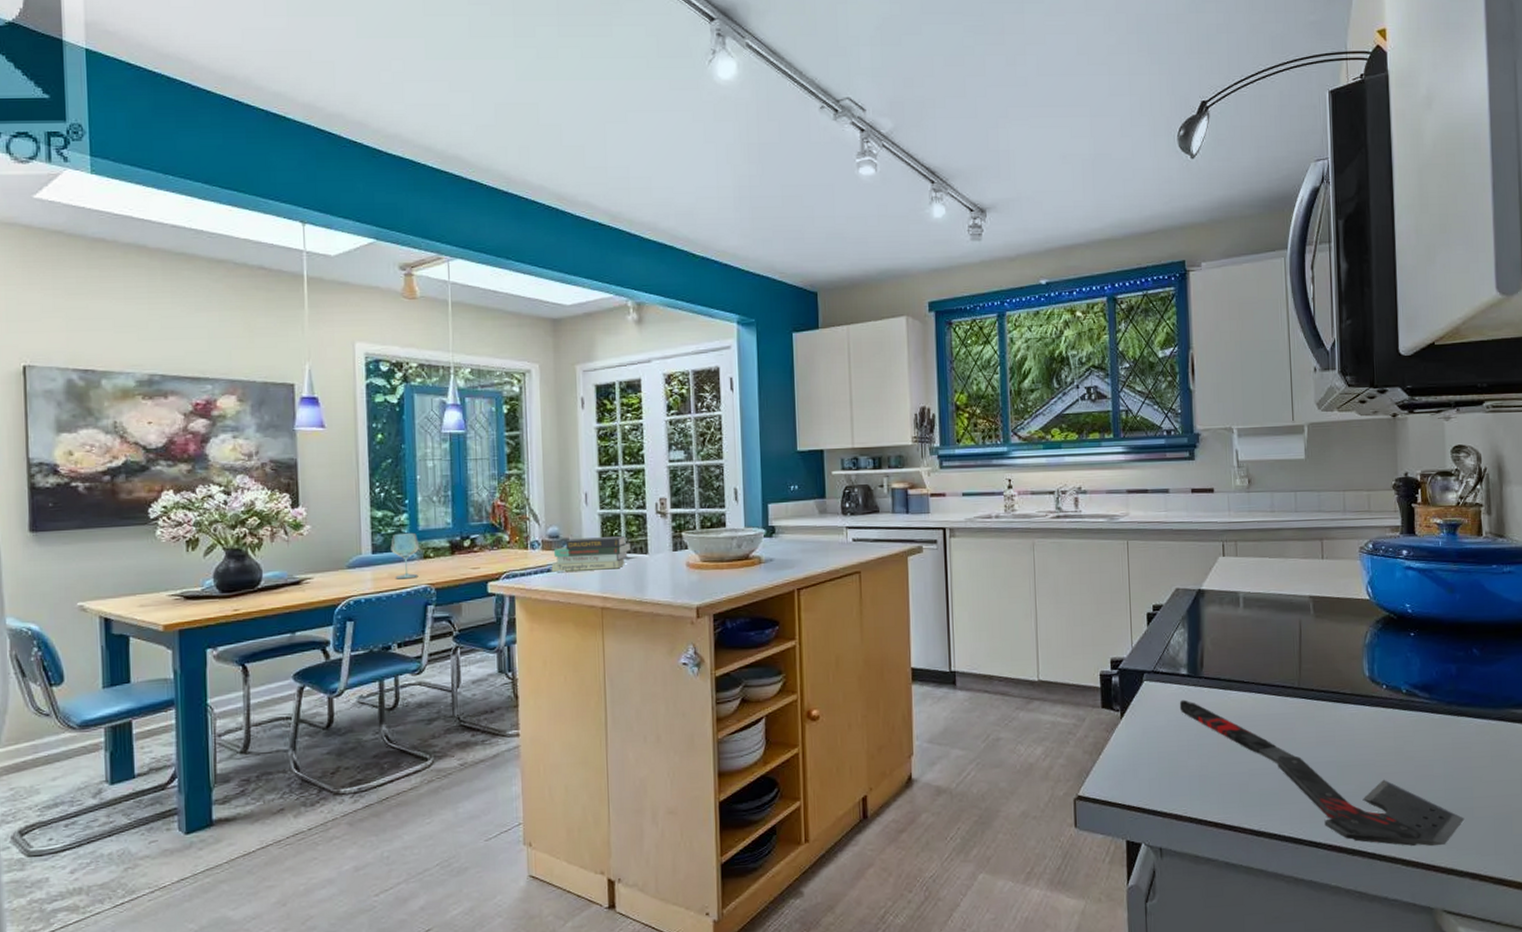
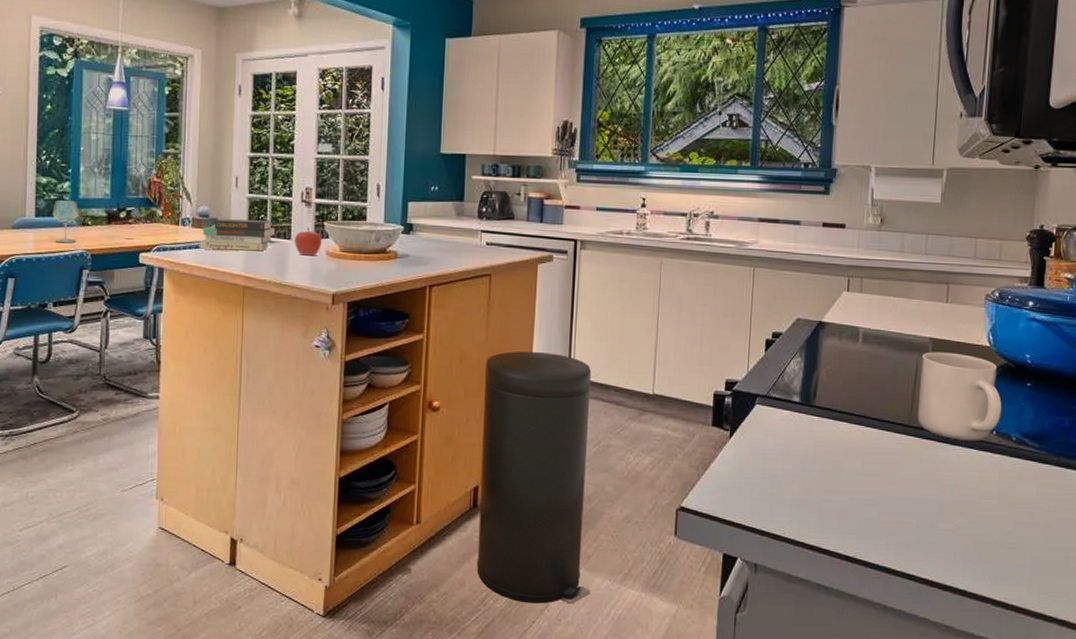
fruit: none [652,538,681,570] -> present [295,226,322,256]
pedal bin: none [862,647,994,916] -> present [477,351,592,605]
spatula: present [1179,699,1465,847] -> none [788,426,1060,590]
mug: none [1304,609,1389,698] -> present [917,352,1002,441]

